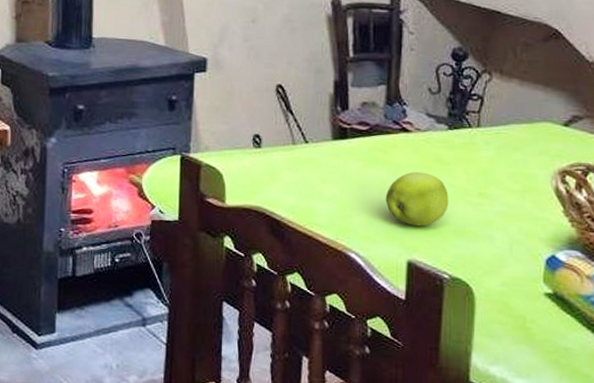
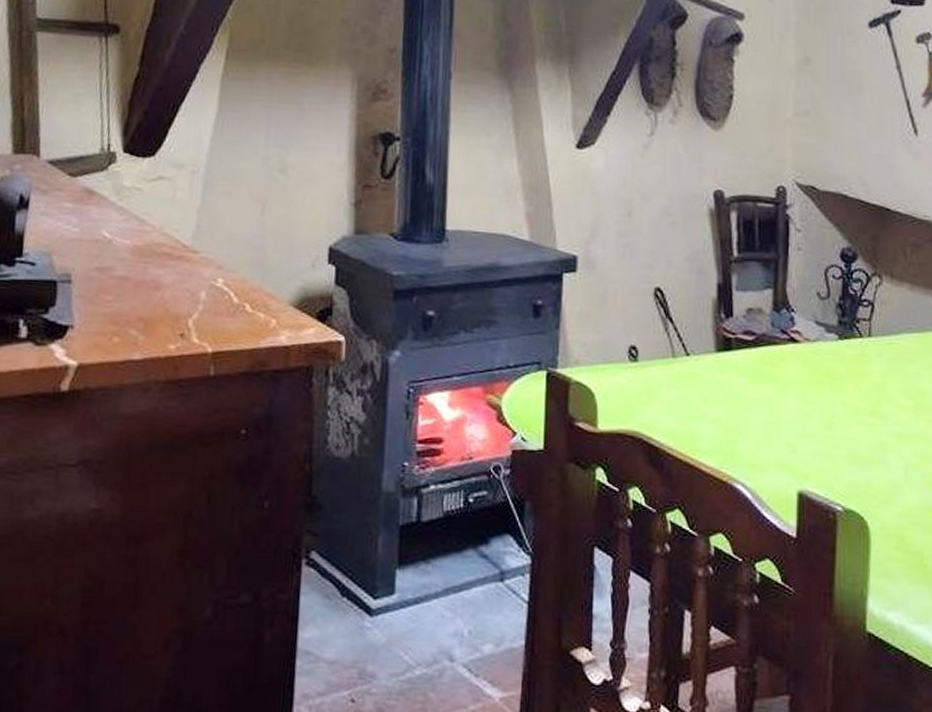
apple: present [385,172,449,226] -> none [773,388,840,451]

